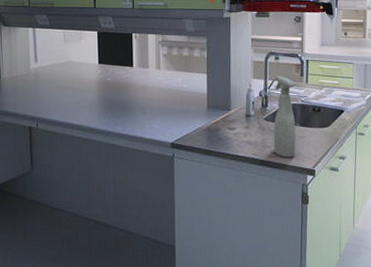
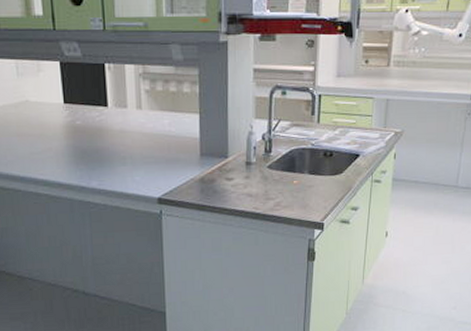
spray bottle: present [273,76,296,158] -> none [277,115,304,211]

